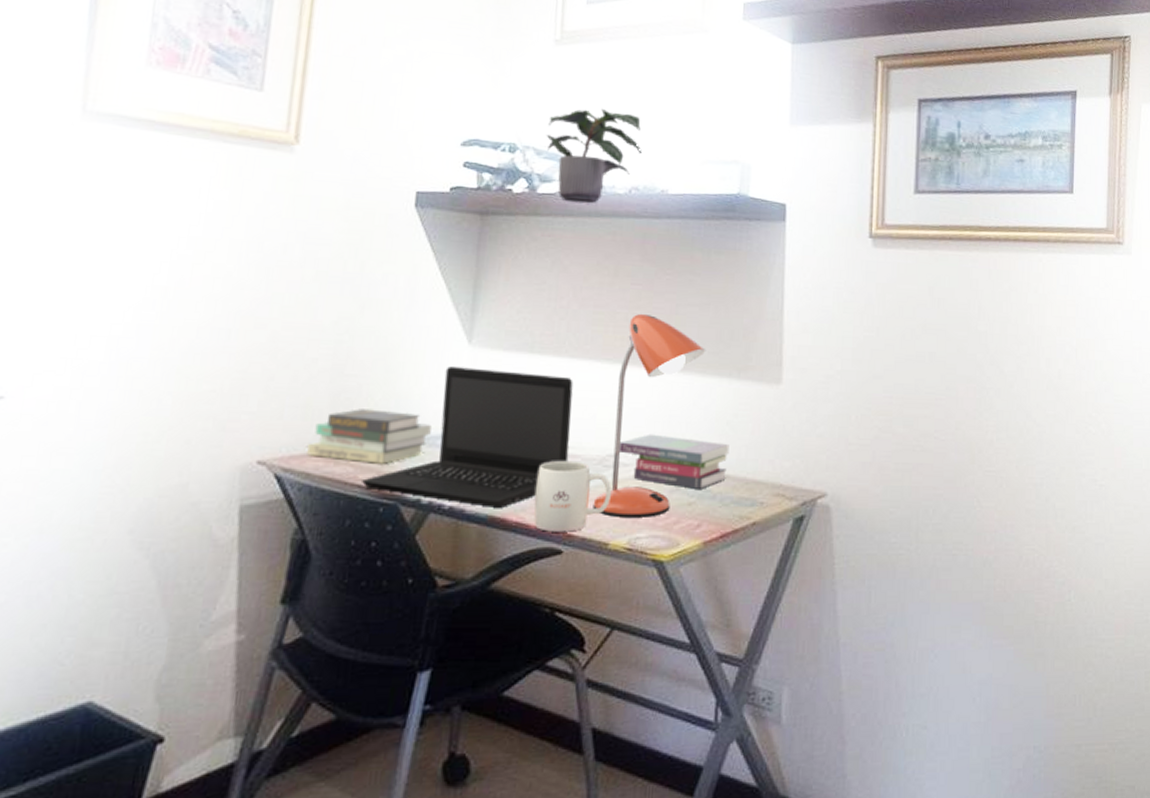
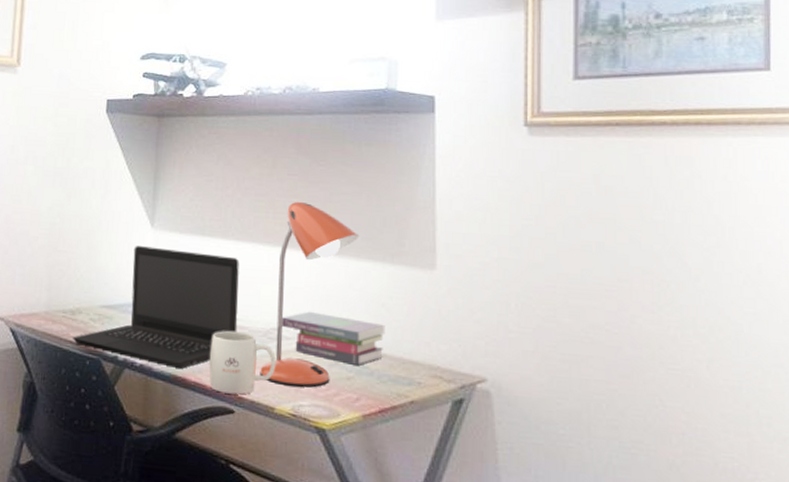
books: present [307,409,431,465] -> none [32,278,124,326]
potted plant: present [546,108,642,204] -> none [209,18,294,104]

